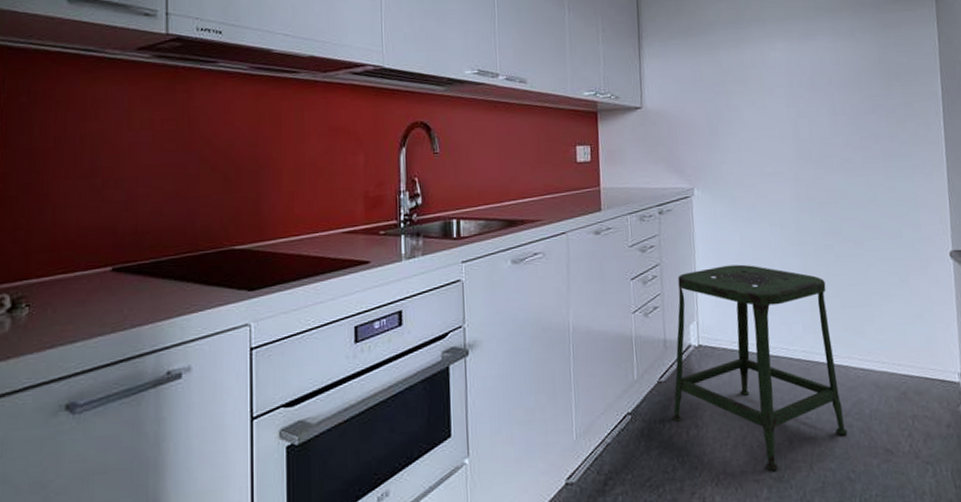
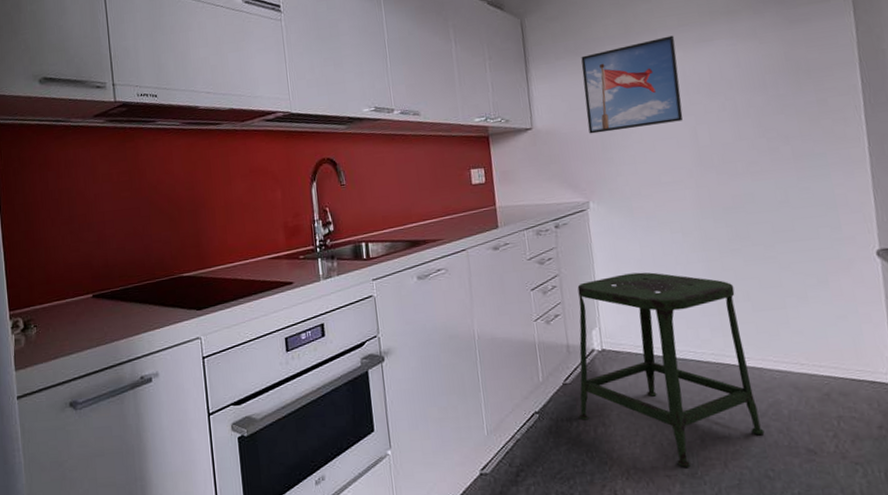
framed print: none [693,27,787,118] -> present [581,35,684,134]

